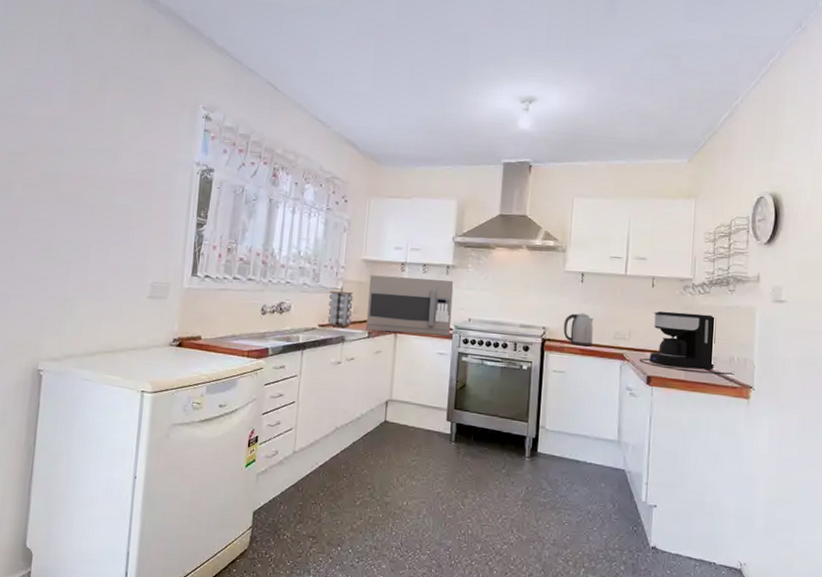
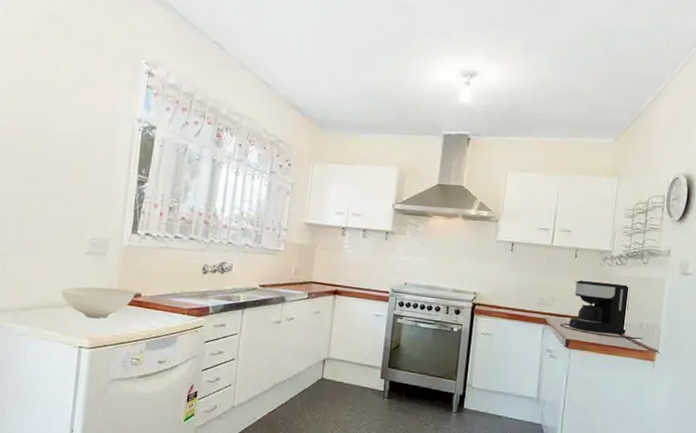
bowl: none [124,330,196,362] -> present [61,286,136,319]
spice rack: present [327,286,354,328] -> none [268,248,295,289]
microwave: present [366,275,454,336] -> none [306,238,392,299]
kettle: present [563,313,594,347] -> none [492,280,521,312]

